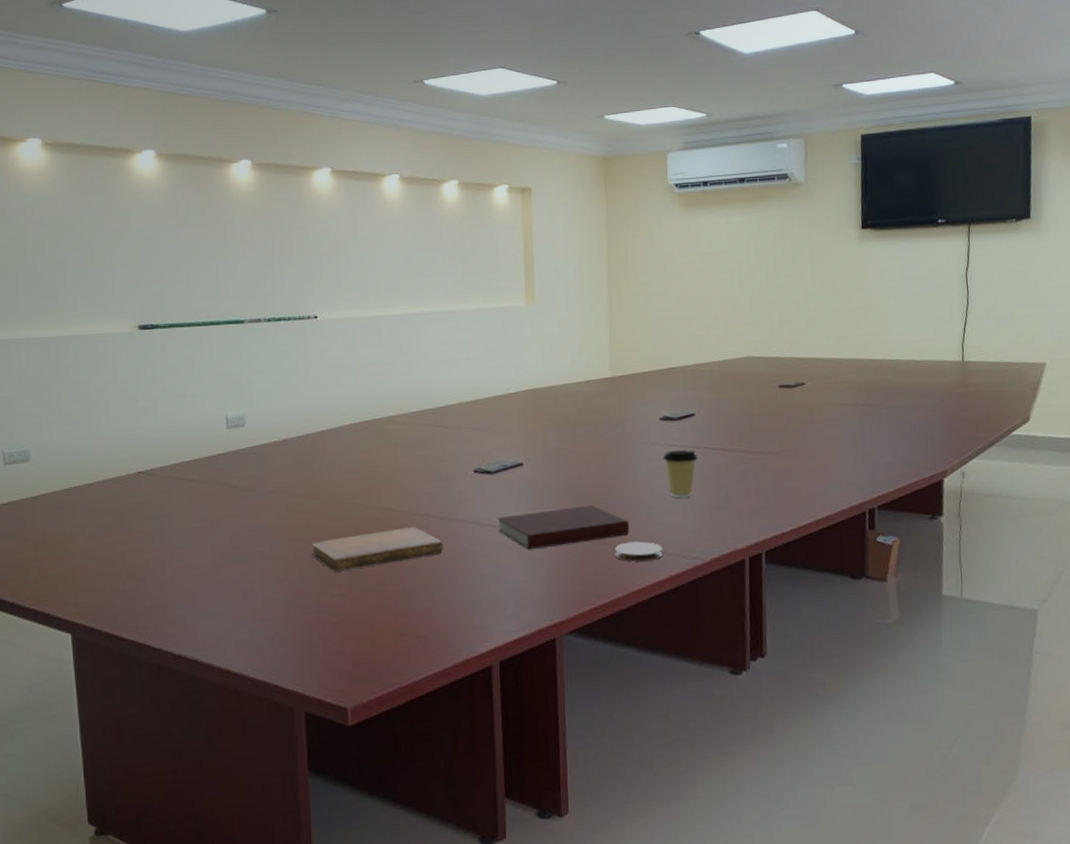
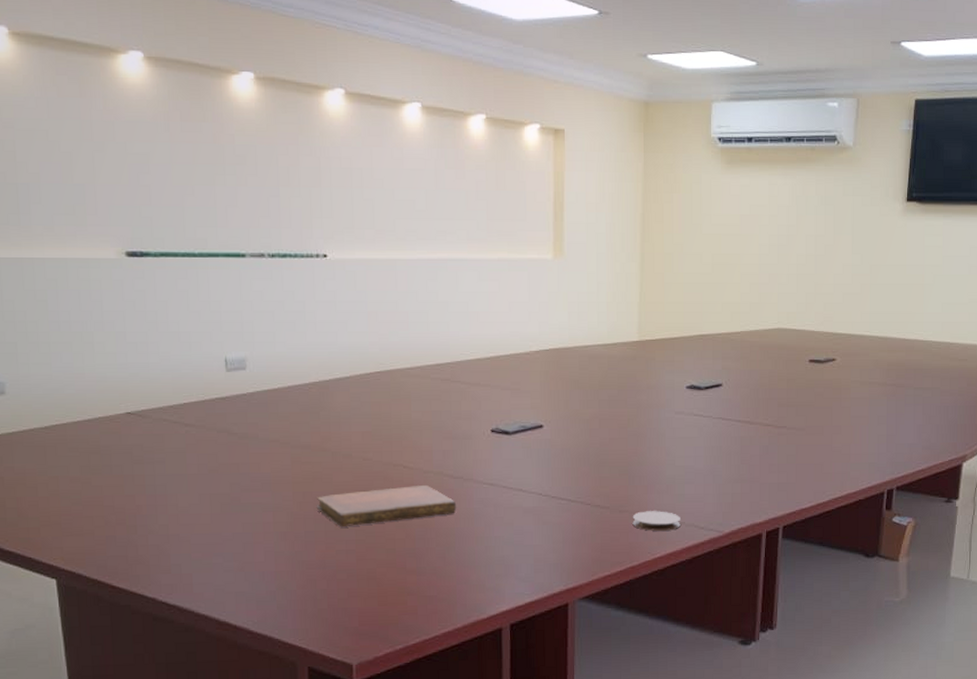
notebook: present [497,505,630,550] -> none [513,471,649,514]
coffee cup: present [663,449,698,499] -> none [687,420,722,470]

